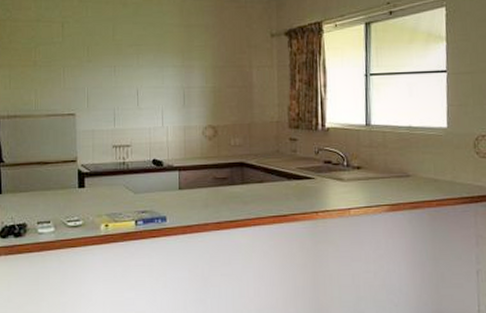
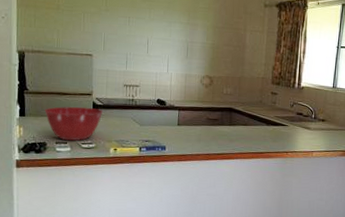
mixing bowl: none [23,176,91,220] -> present [44,106,104,141]

